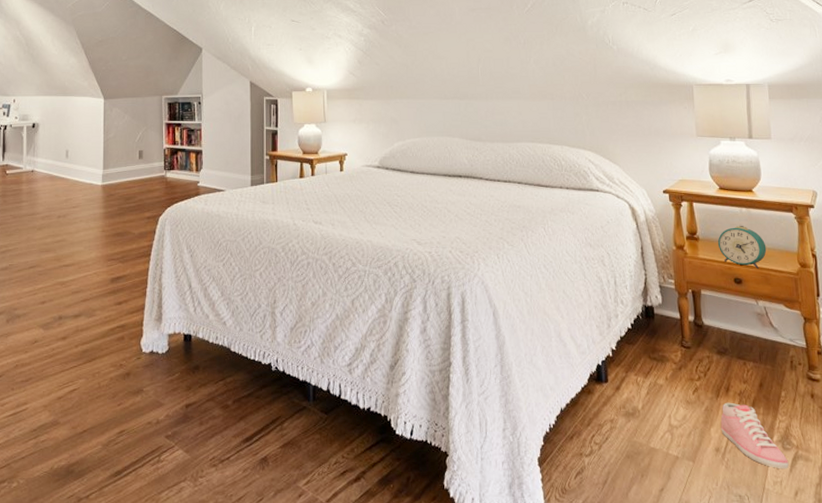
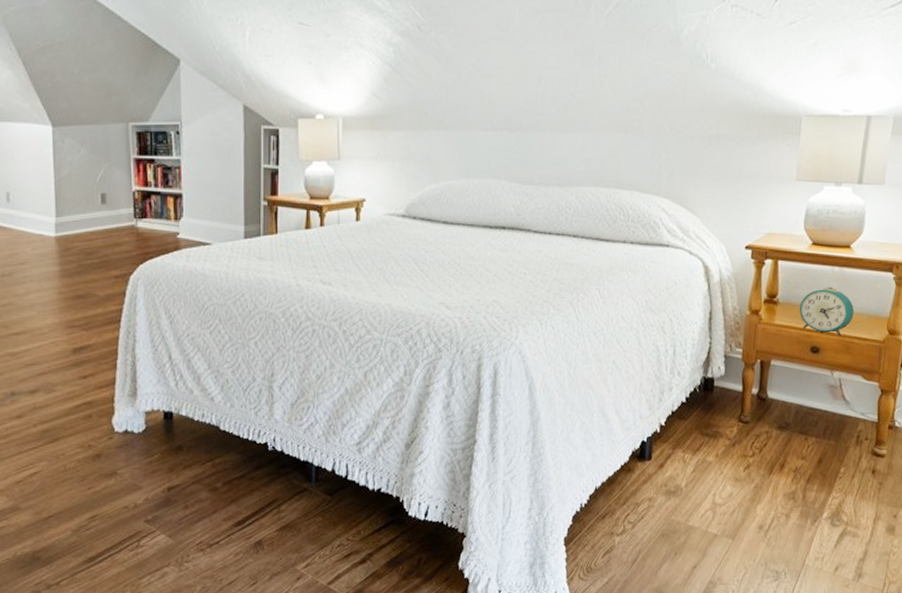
sneaker: present [720,402,789,469] -> none [768,479,835,546]

